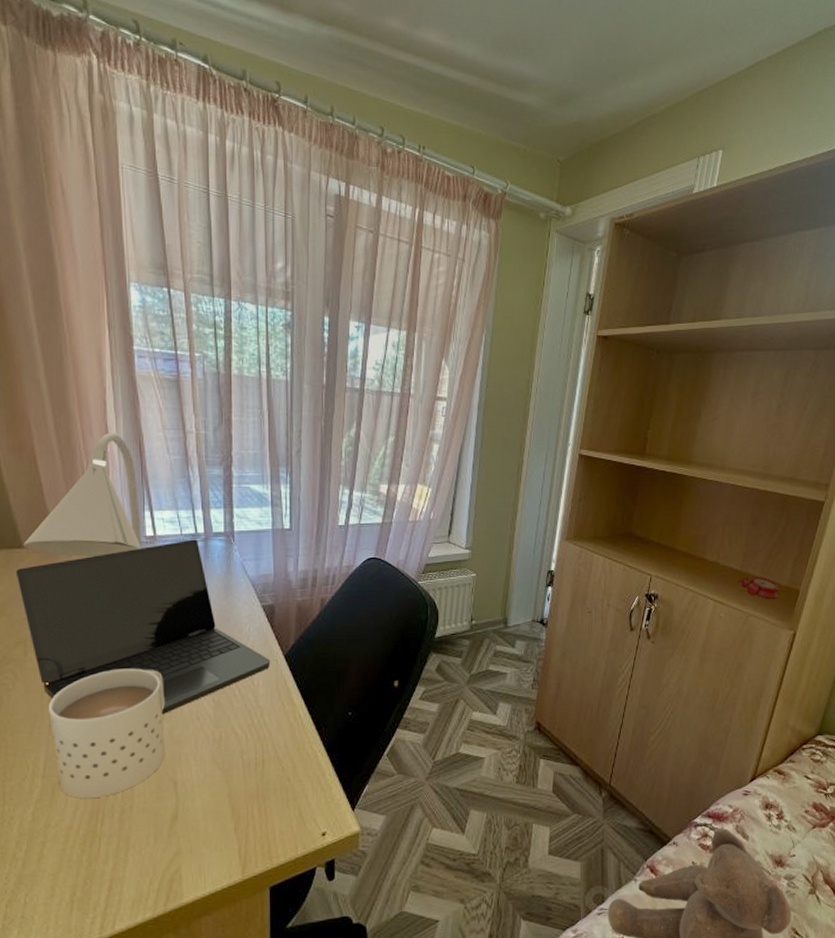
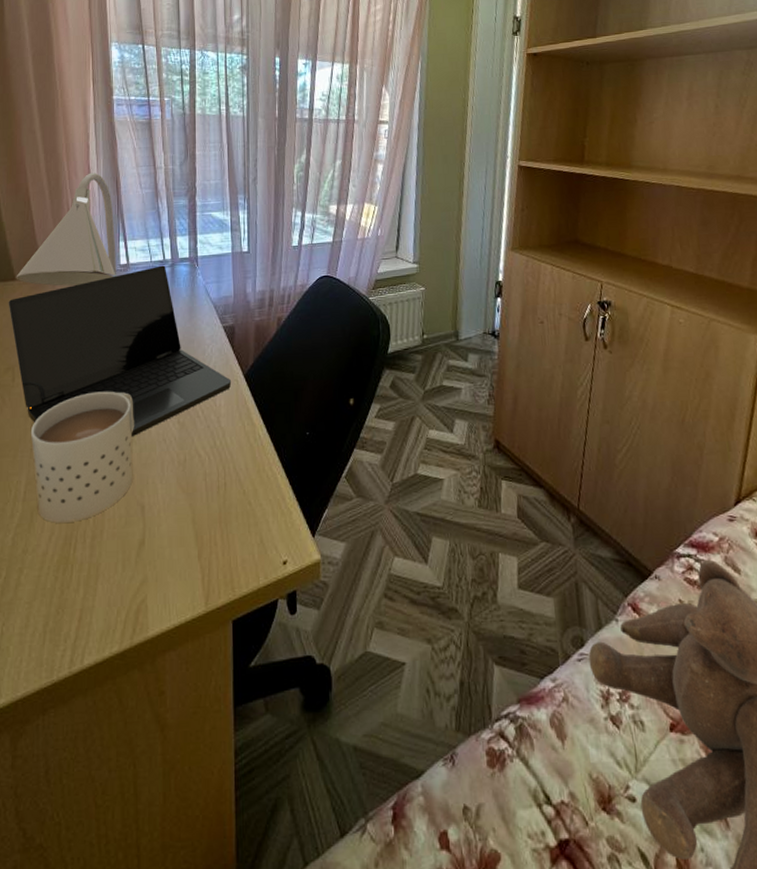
alarm clock: present [737,576,786,599] -> none [694,278,748,302]

